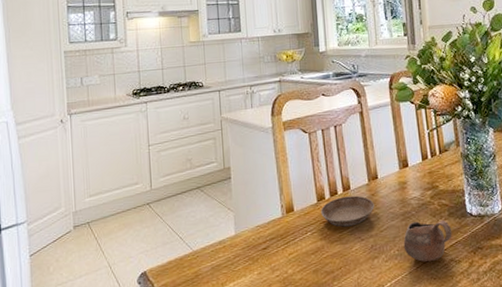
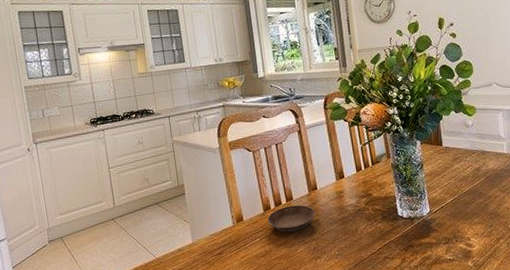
cup: present [403,220,452,262] -> none [342,223,386,260]

